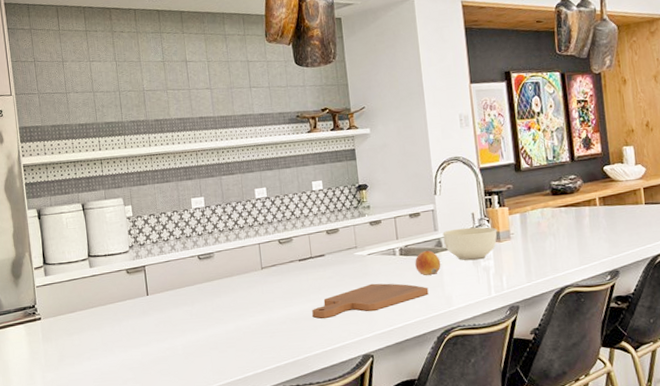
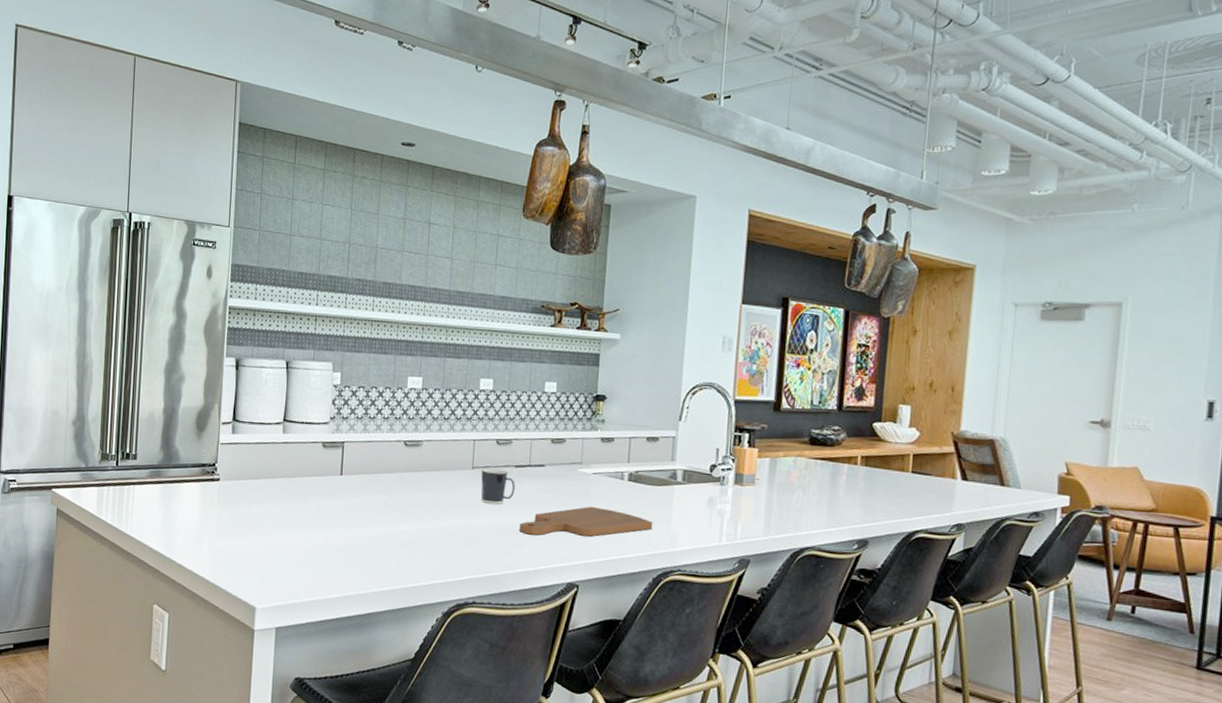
mug: none [269,265,303,298] -> present [480,468,515,505]
fruit: present [415,250,441,275] -> none [643,481,672,509]
bowl: present [442,227,498,261] -> none [679,462,741,501]

